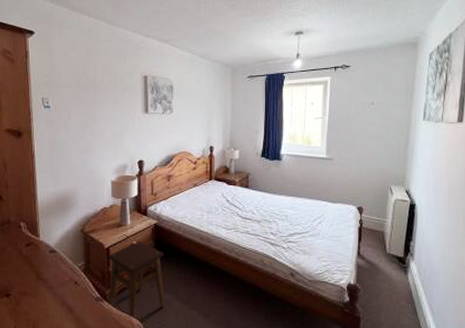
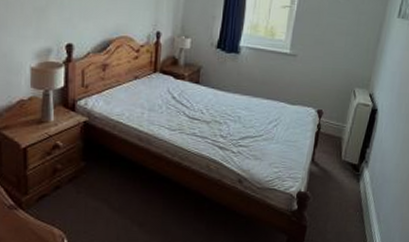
stool: present [107,241,164,318] -> none [24,140,94,228]

